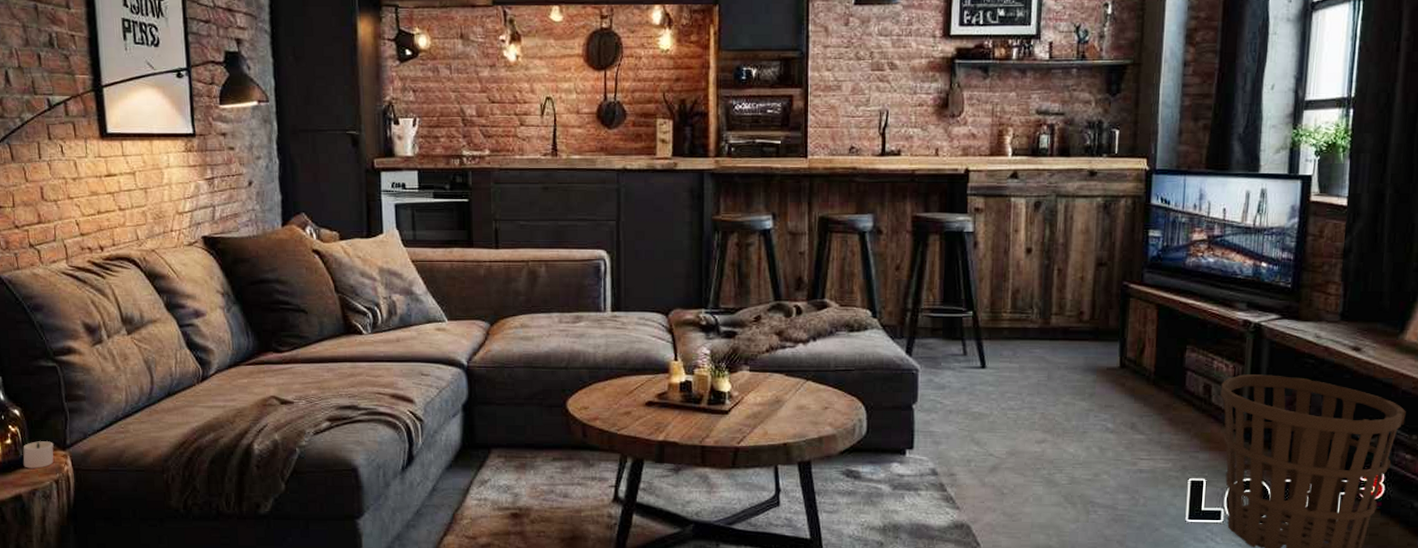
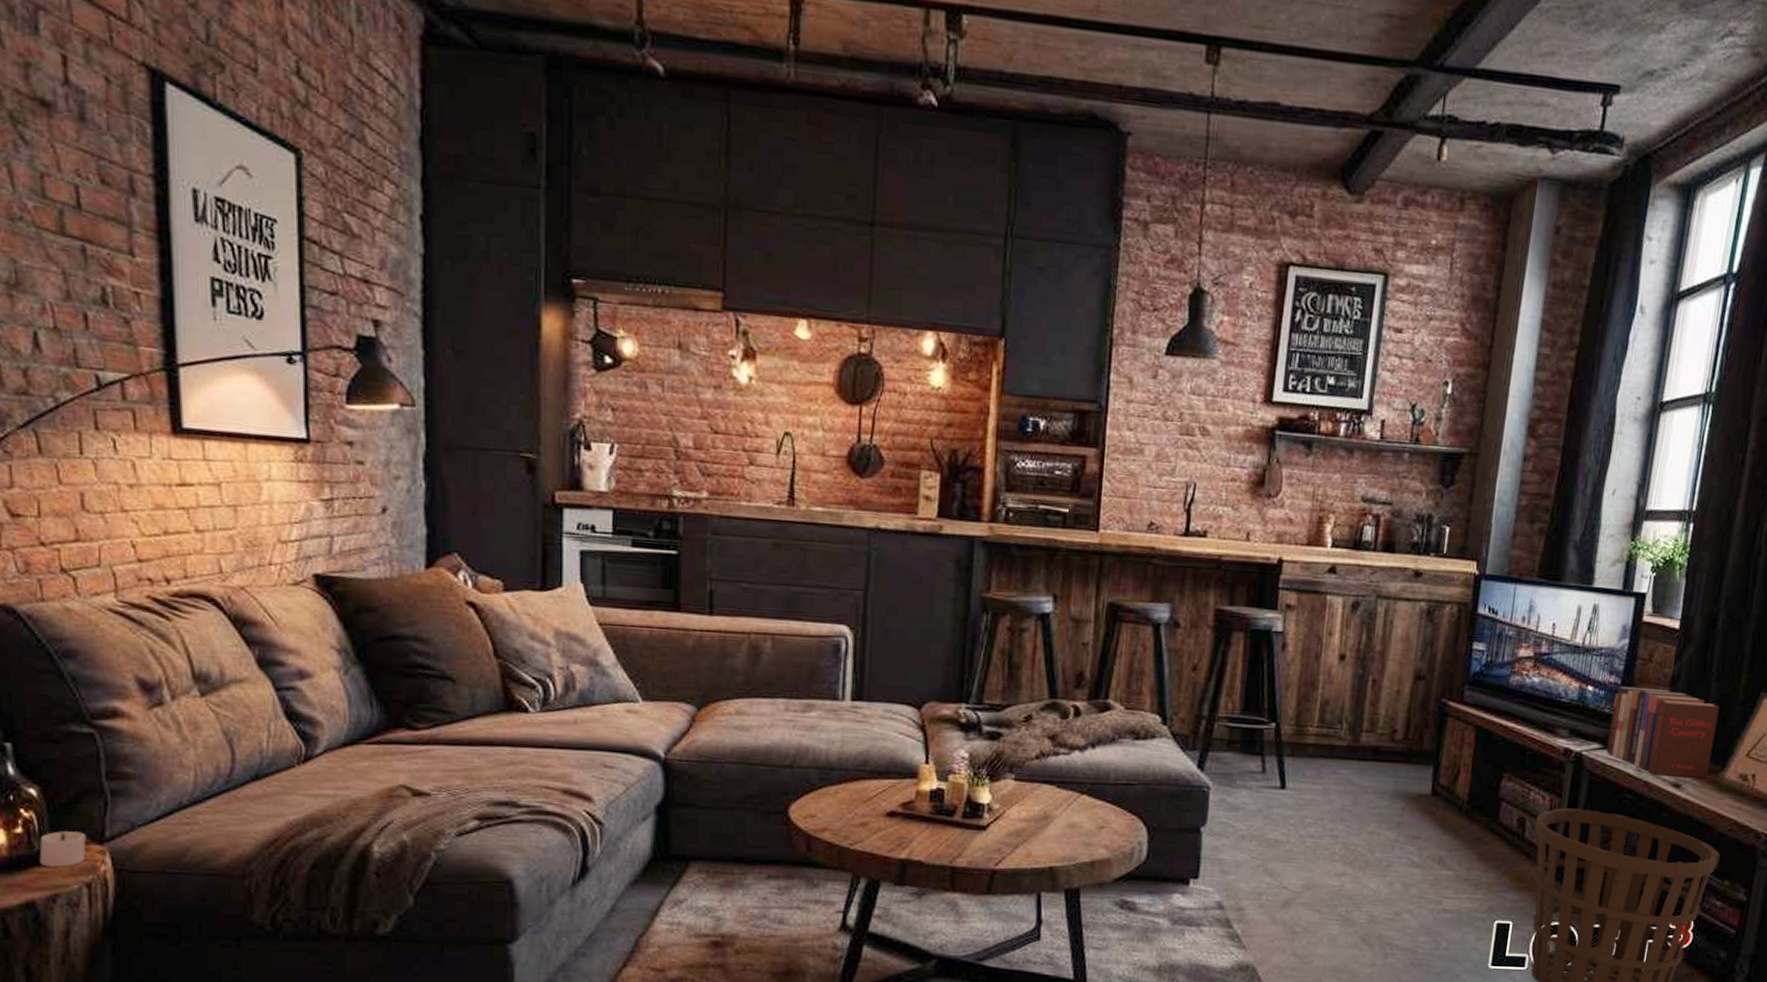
books: none [1284,261,1394,341] -> present [1606,686,1720,778]

